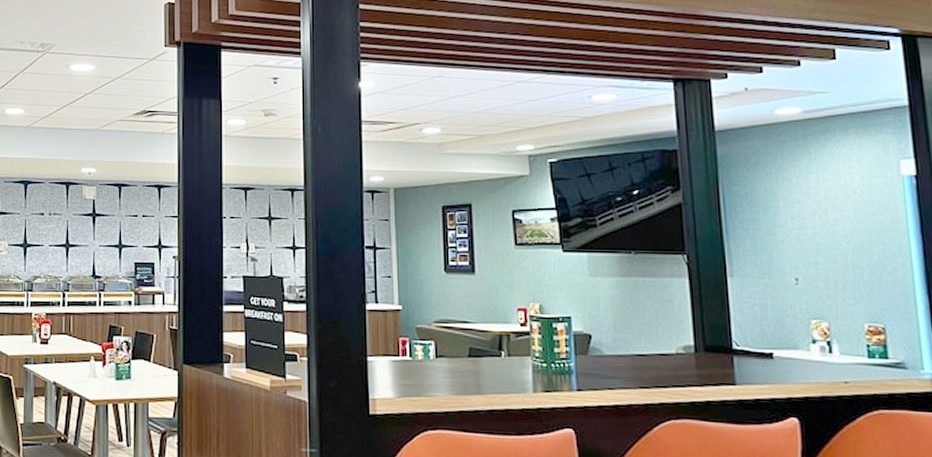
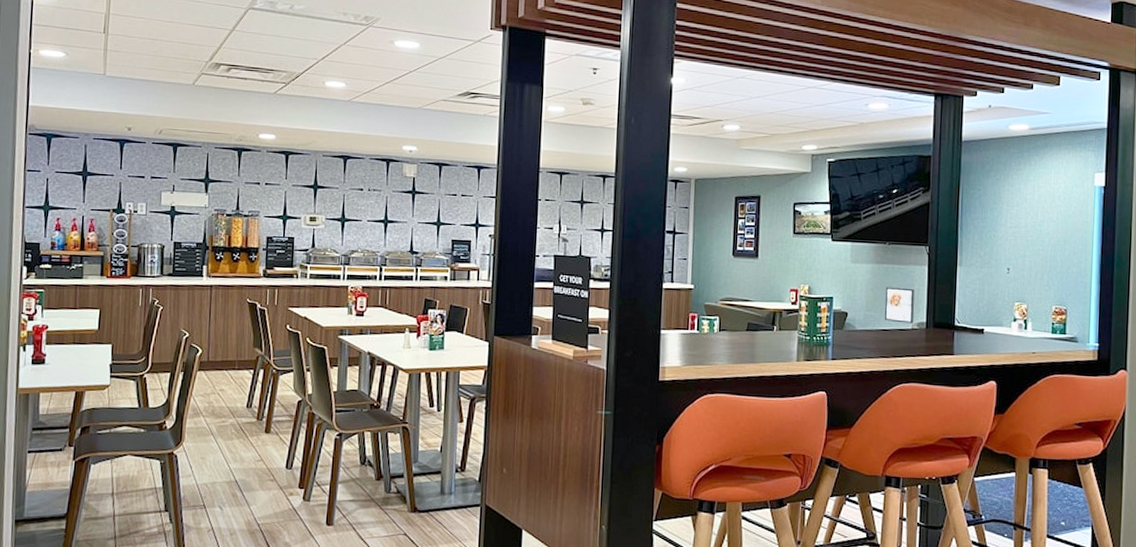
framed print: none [636,303,677,347] -> present [884,287,915,324]

